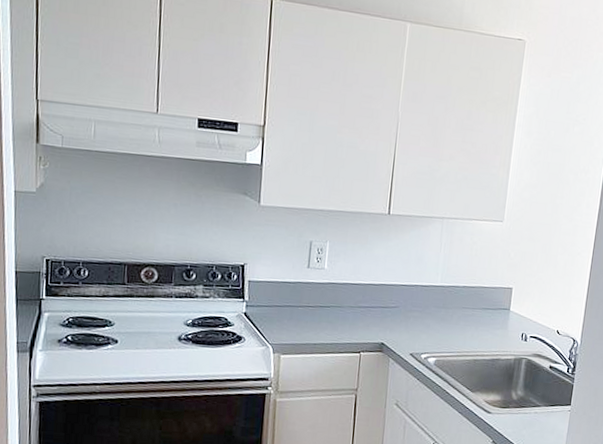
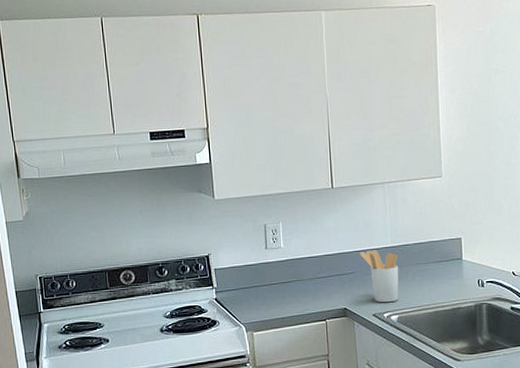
utensil holder: none [406,286,445,344] -> present [360,250,399,303]

